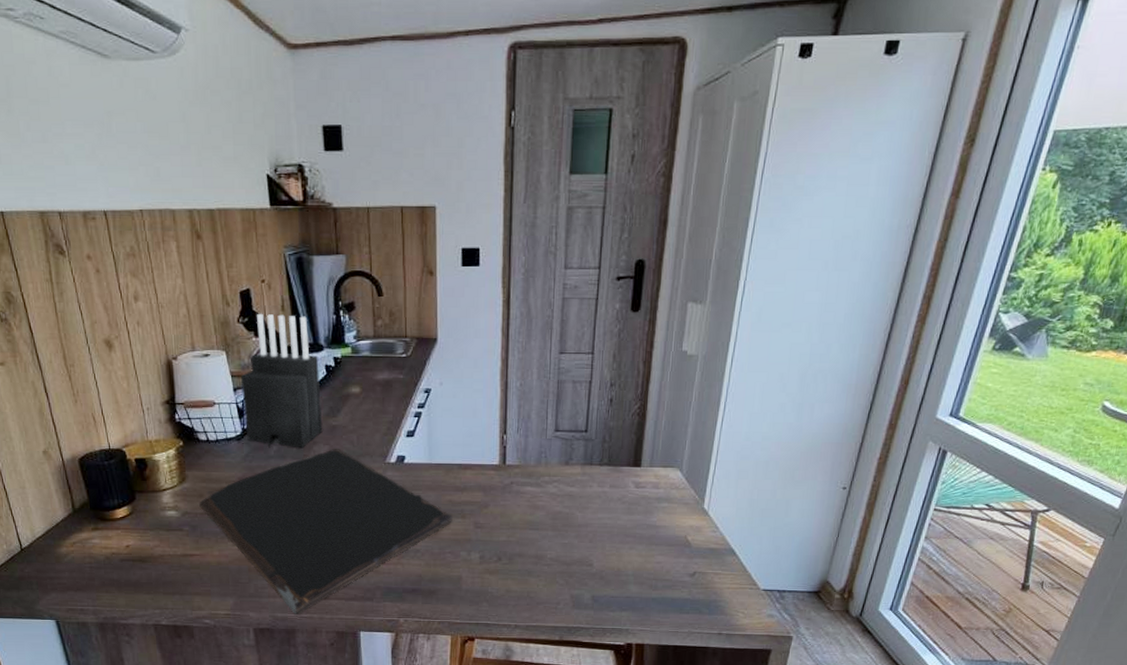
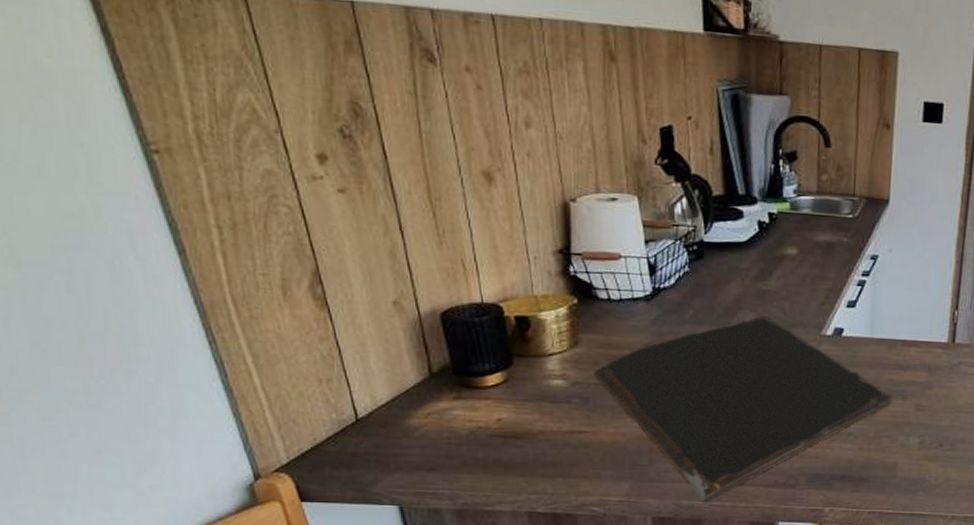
knife block: present [241,313,323,448] -> none [655,155,751,314]

